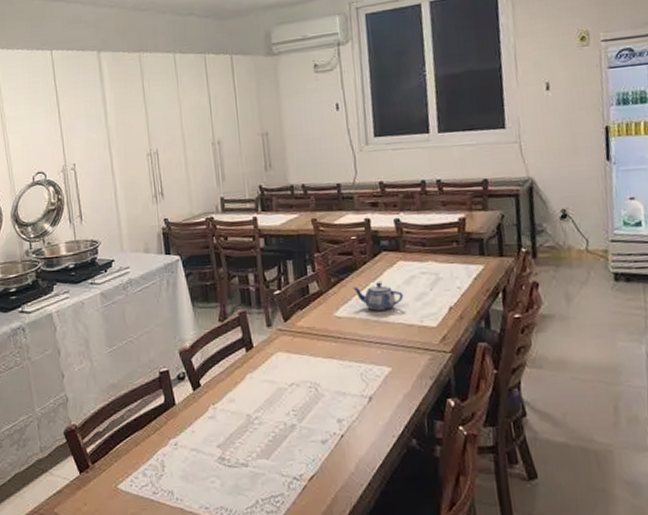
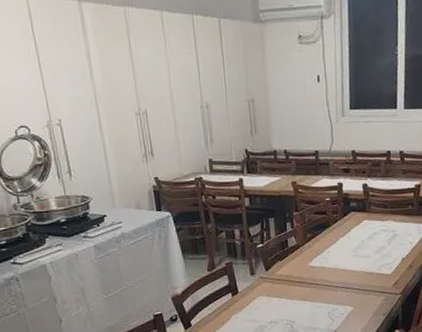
teapot: present [353,282,404,311] -> none [325,237,367,261]

